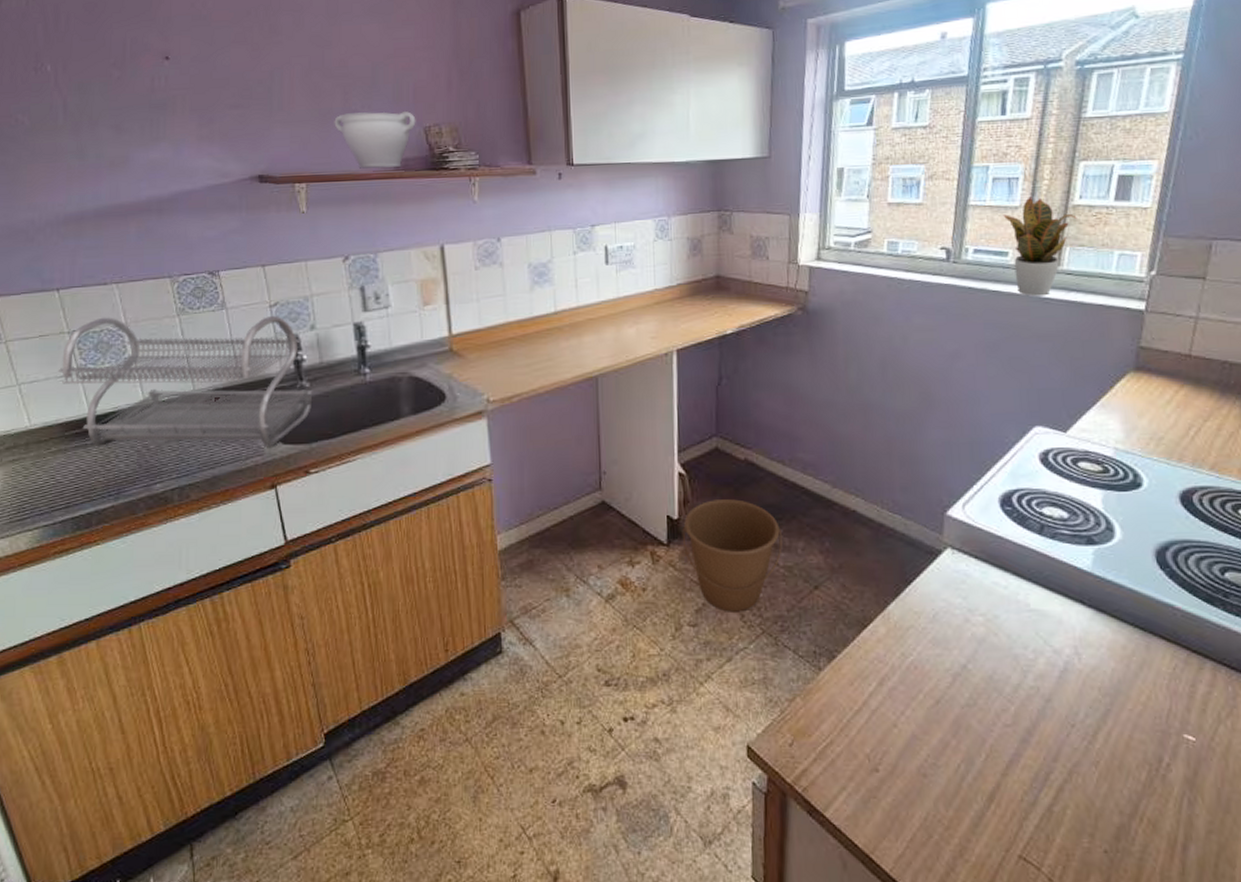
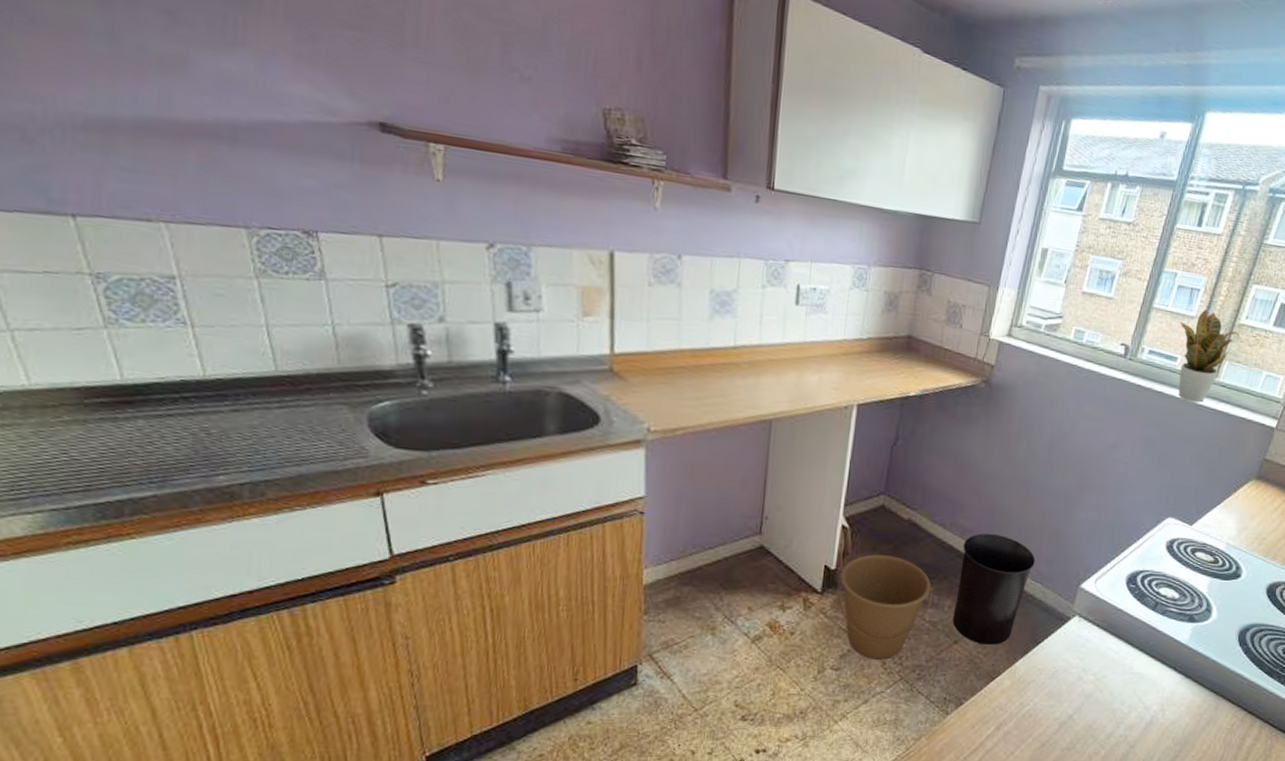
dish rack: present [58,315,313,447] -> none [73,262,437,450]
ceramic pot: present [334,111,416,169] -> none [487,69,594,151]
waste bin: none [807,466,890,588] -> present [952,533,1036,645]

